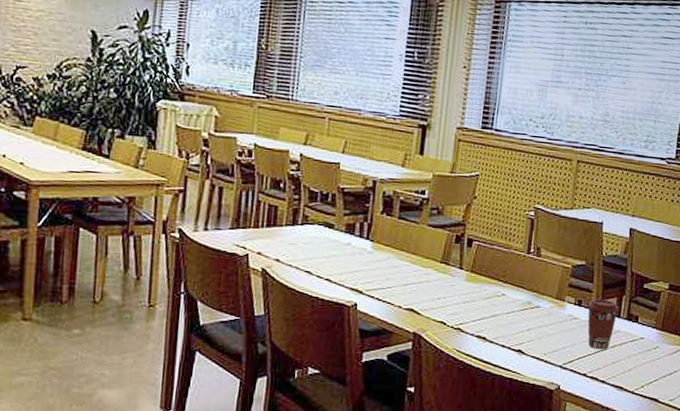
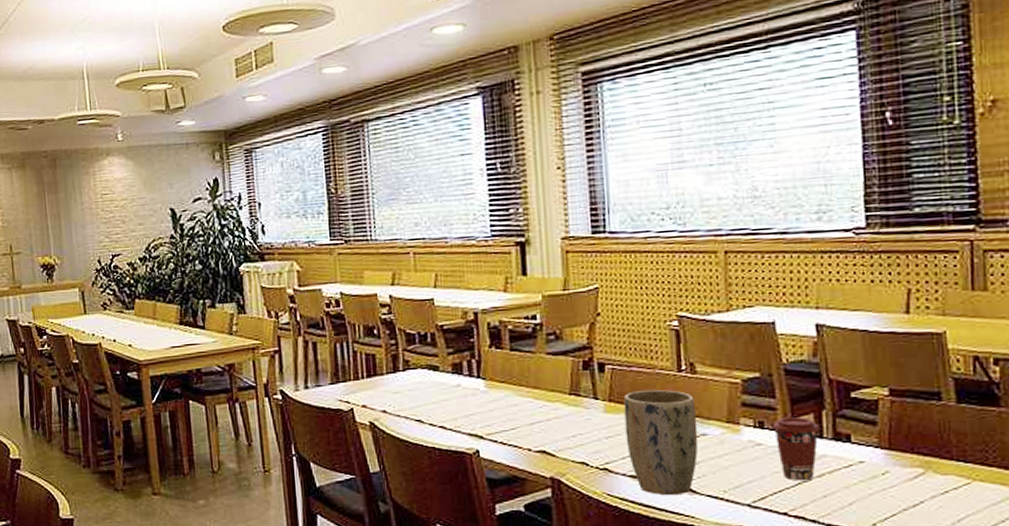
plant pot: none [478,265,536,355] -> present [623,389,699,496]

